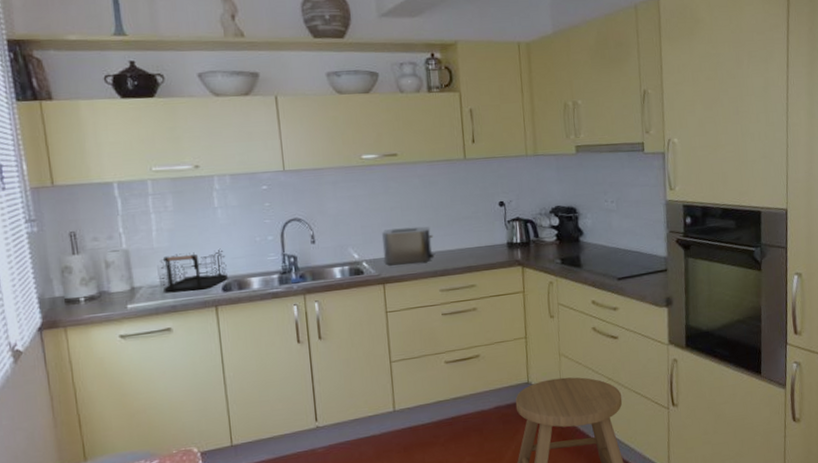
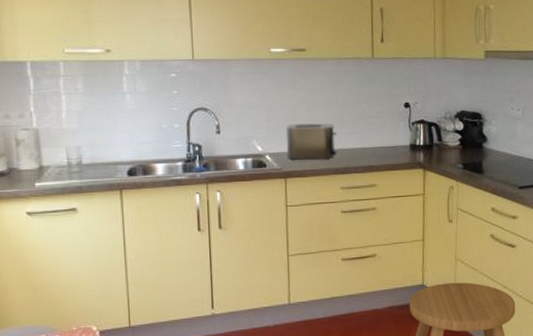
dish rack: present [159,248,228,293] -> none [68,133,133,174]

